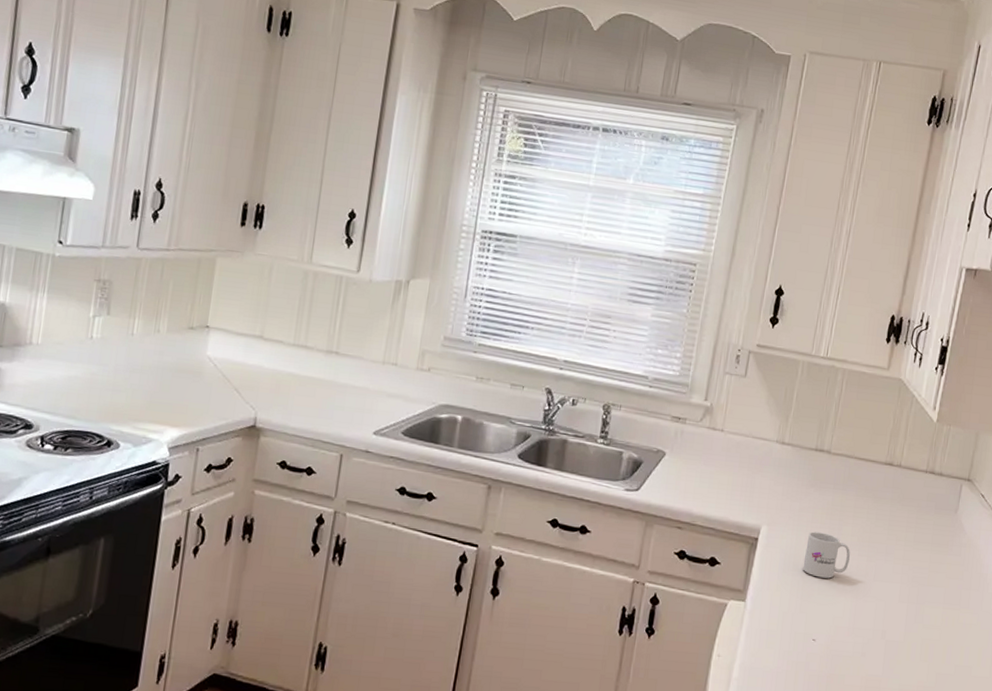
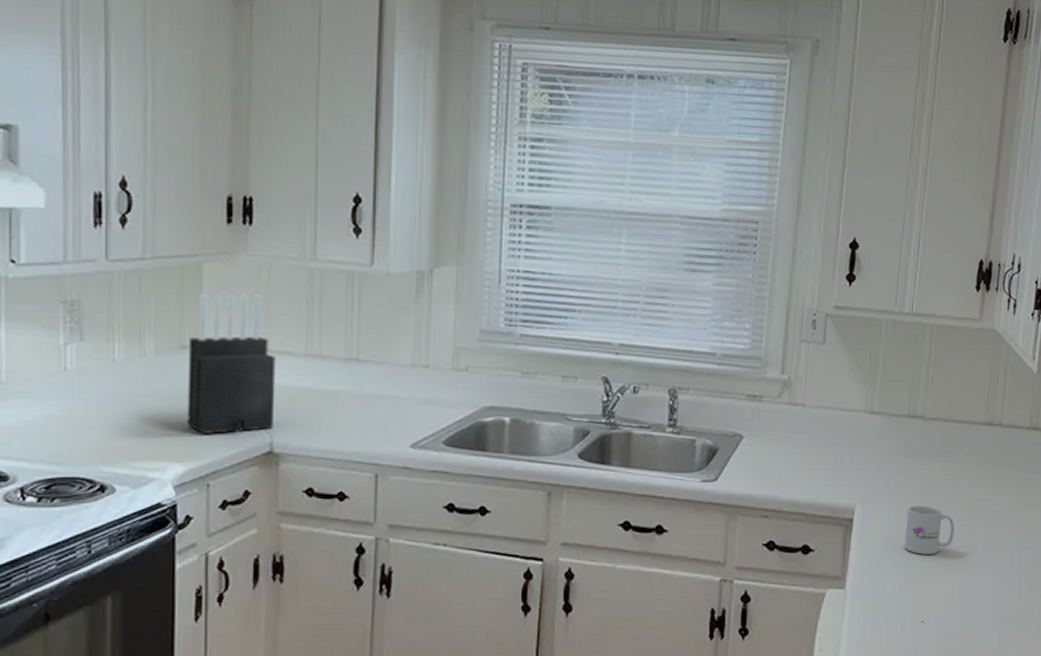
knife block: none [186,283,268,407] -> present [187,293,276,434]

